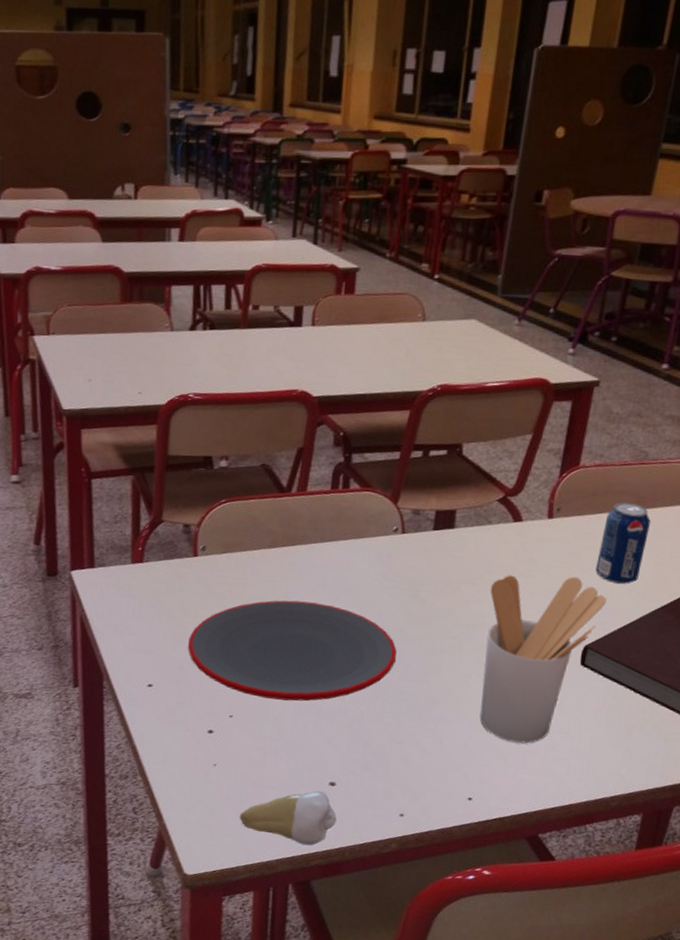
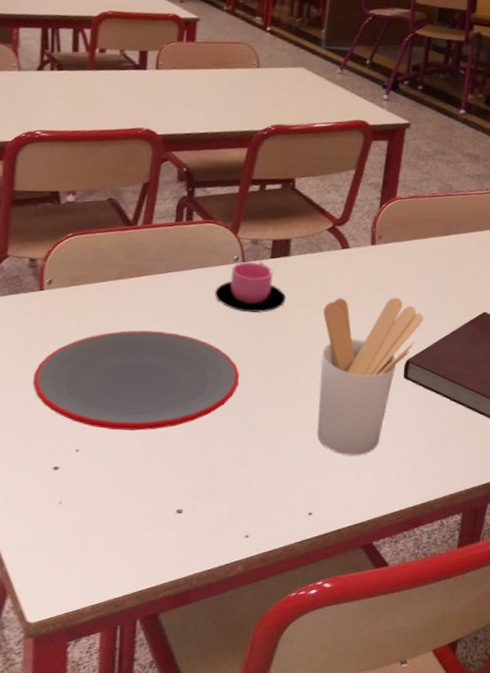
tooth: present [239,791,337,846] -> none [85,520,184,578]
cup: none [372,532,450,588] -> present [215,261,286,313]
beverage can: present [595,502,652,584] -> none [413,229,458,302]

